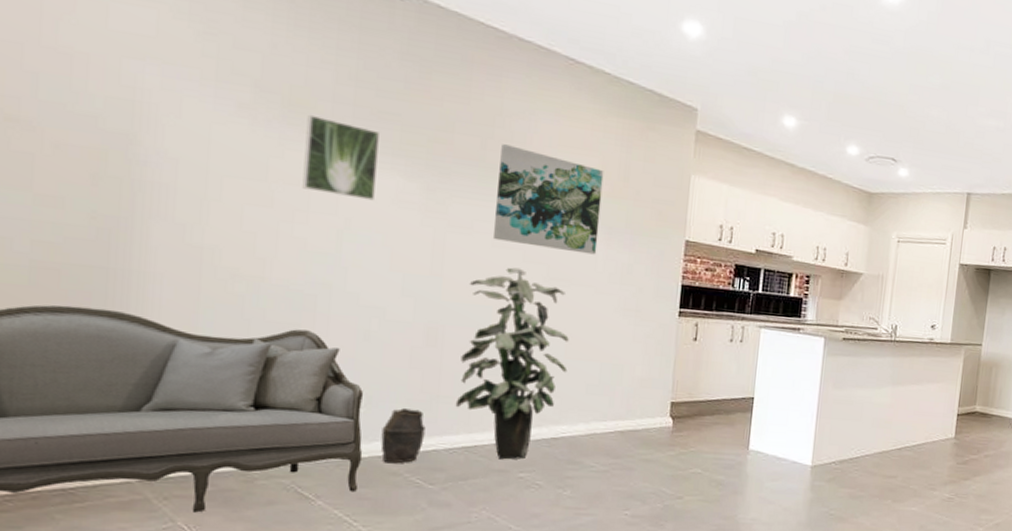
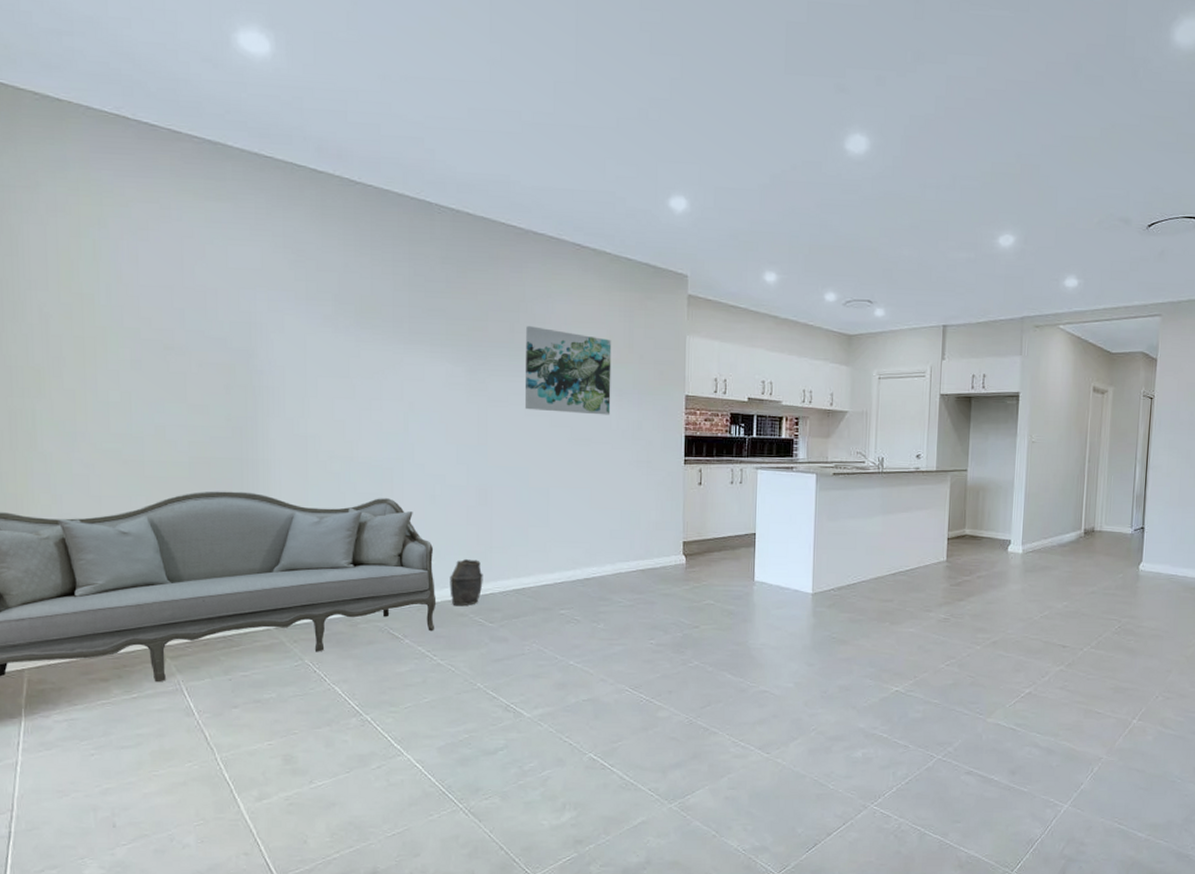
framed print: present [302,114,379,201] -> none [375,318,430,386]
indoor plant: present [455,267,569,460] -> none [505,432,594,599]

